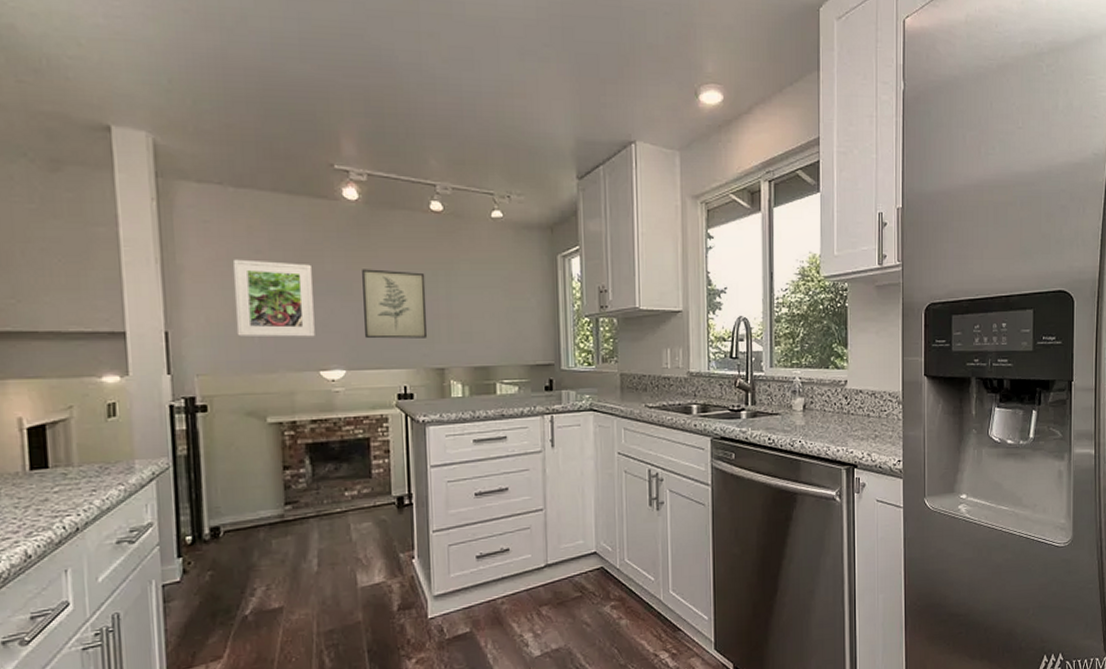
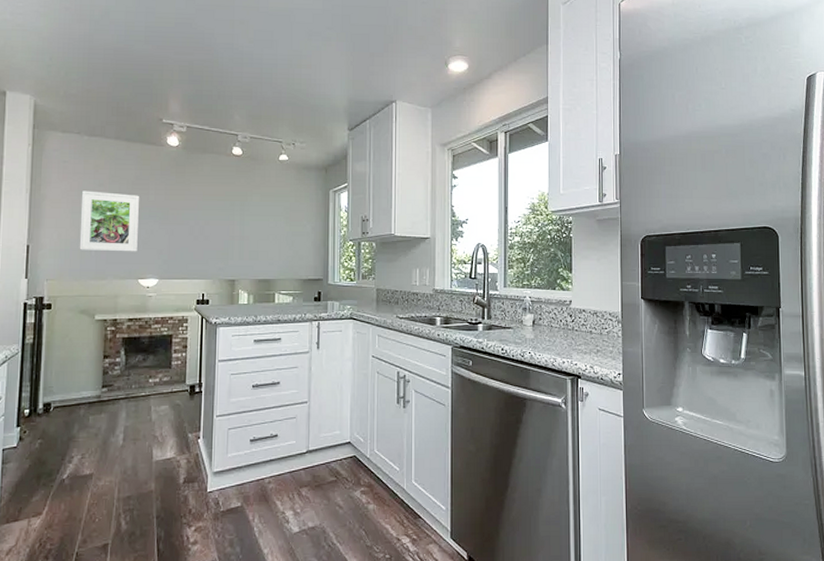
wall art: present [362,269,428,339] -> none [174,199,225,255]

